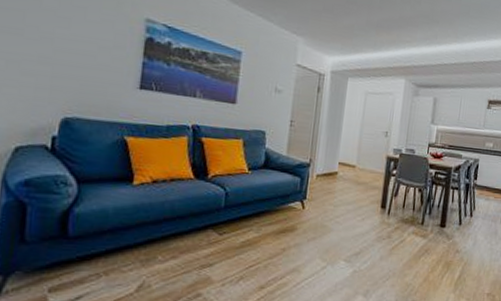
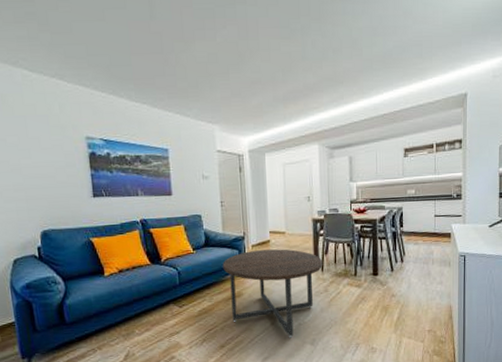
coffee table: none [279,180,391,286] -> present [222,249,323,338]

